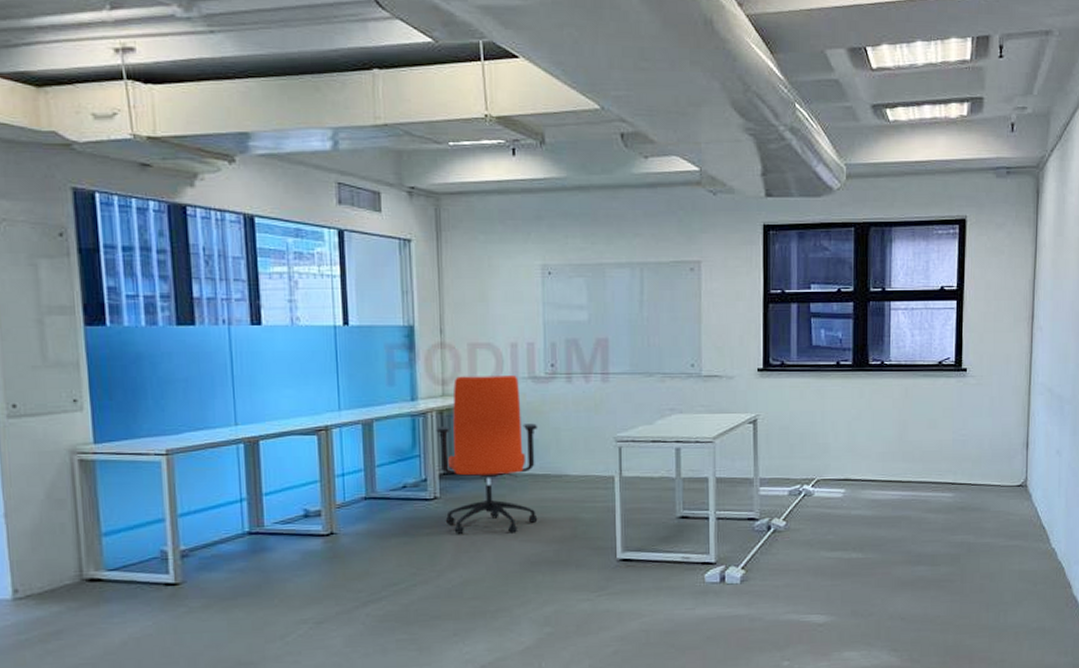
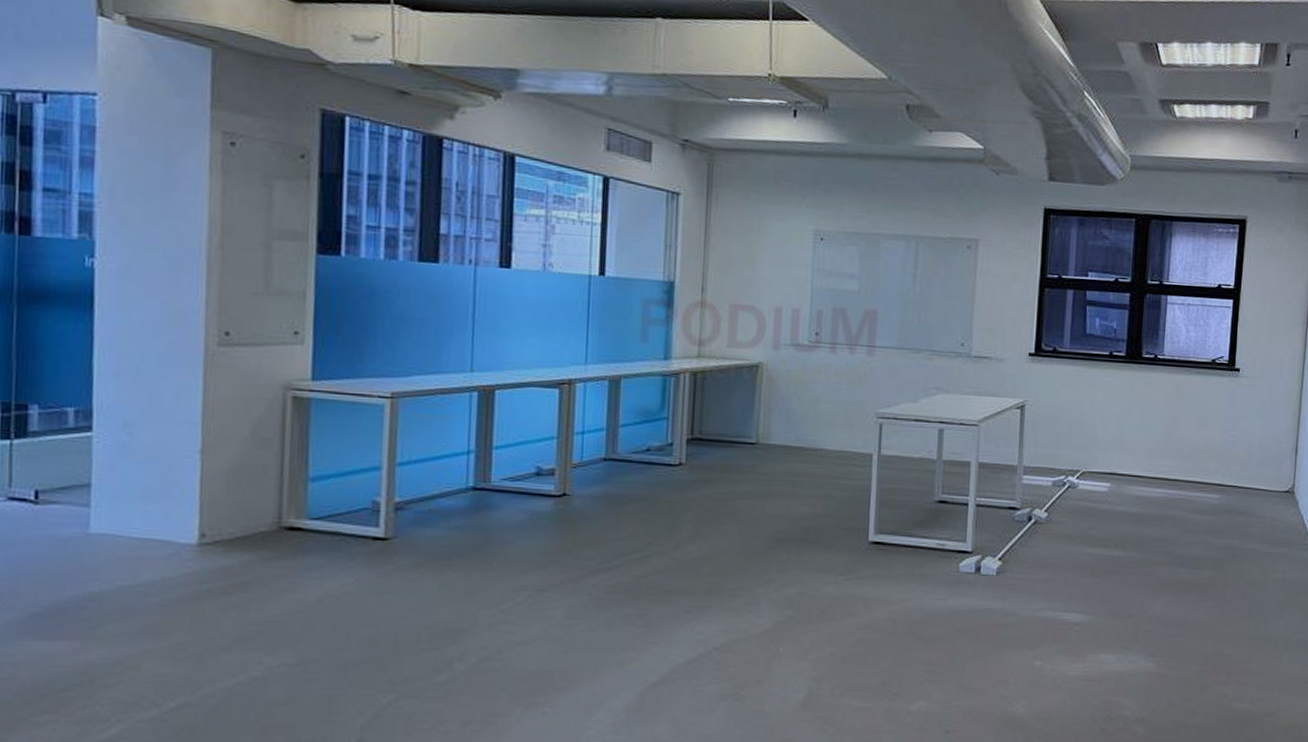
office chair: present [436,375,538,534] -> none [688,338,797,507]

